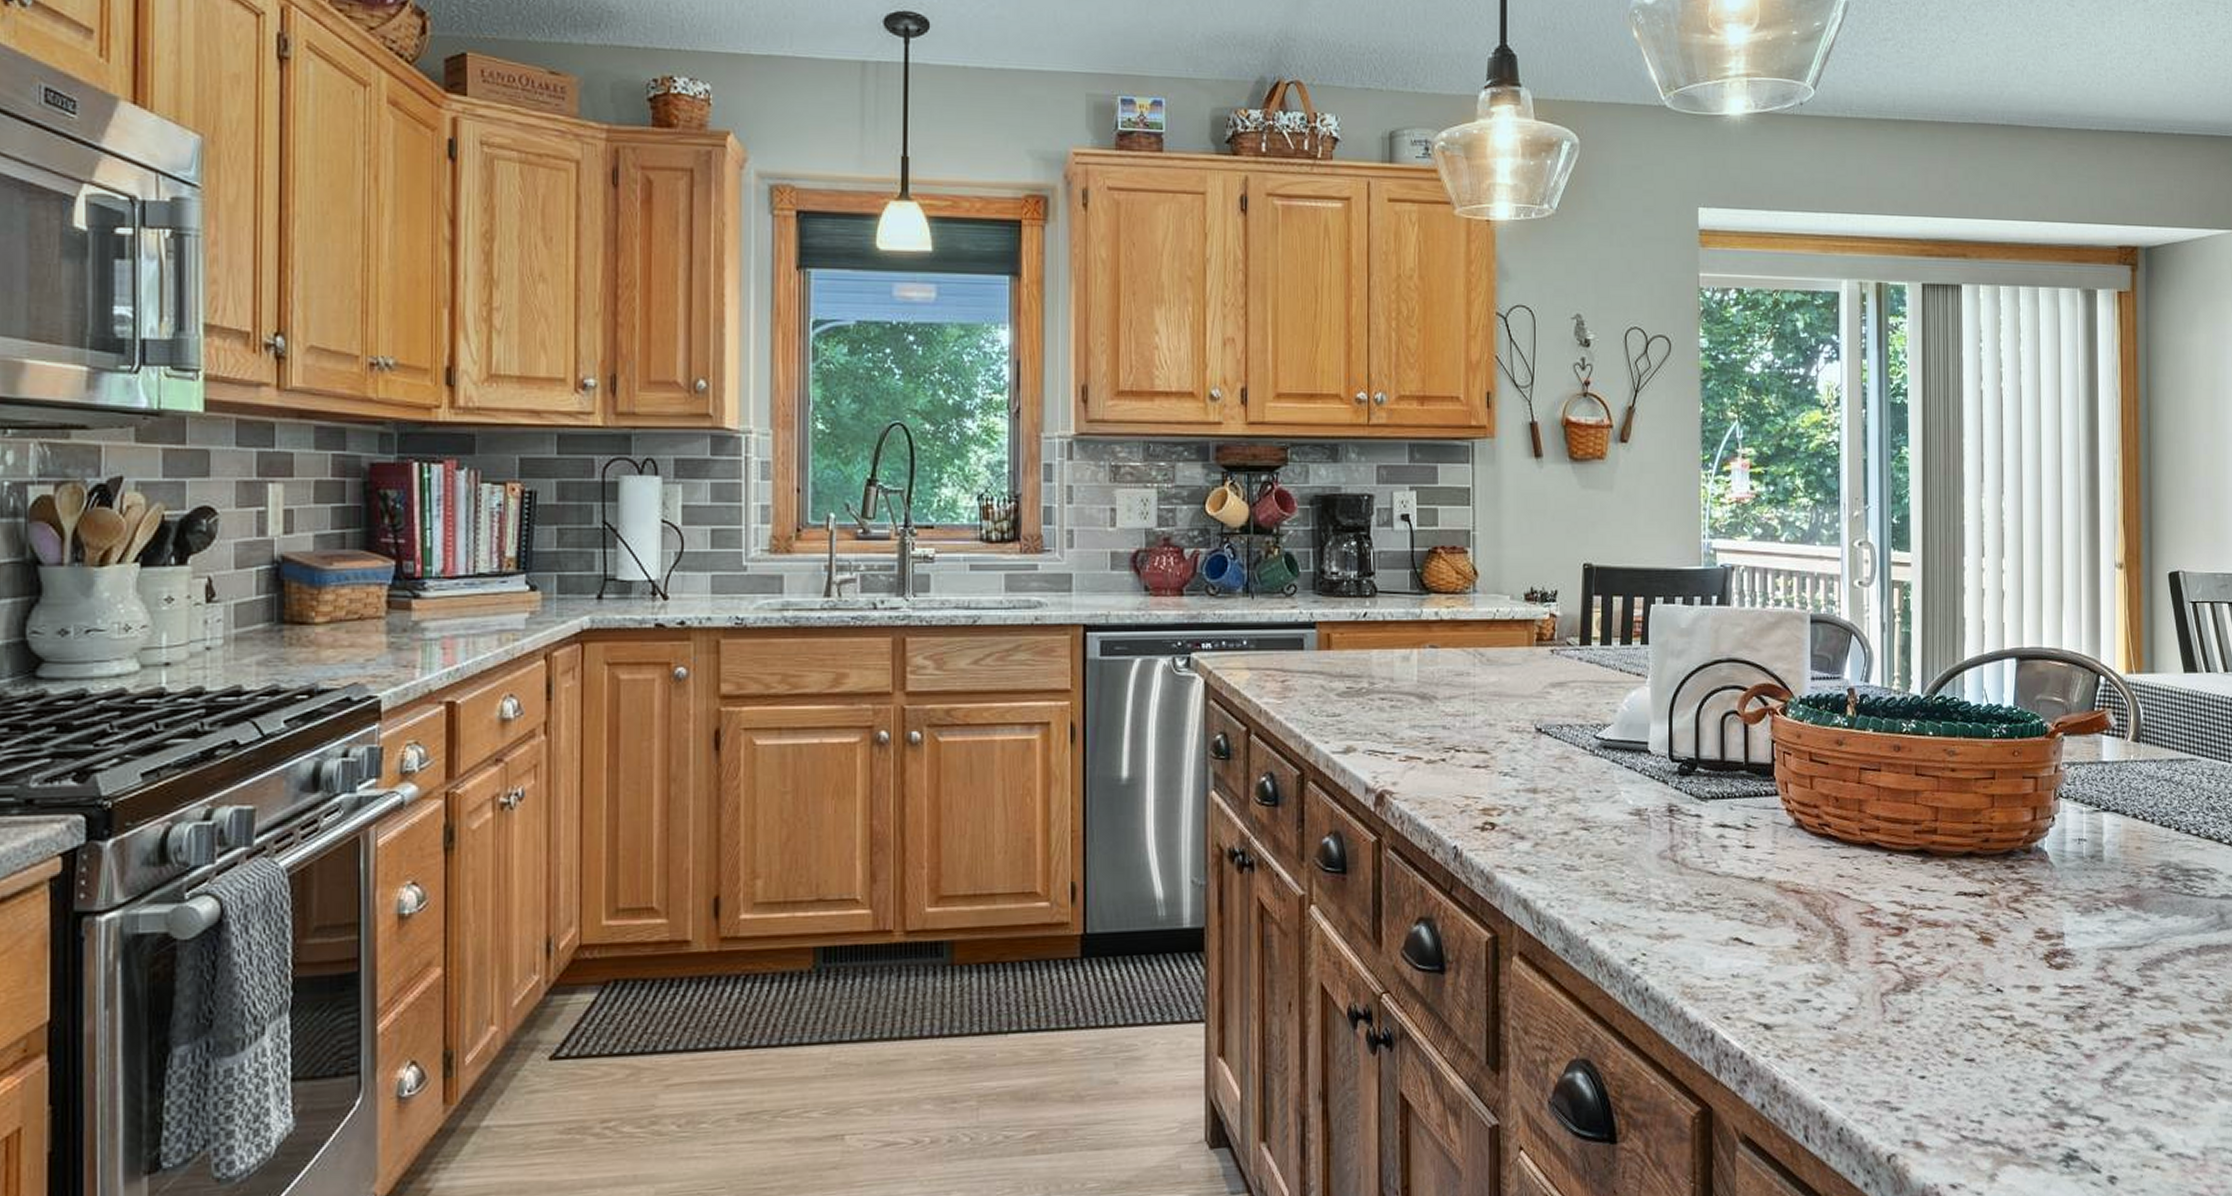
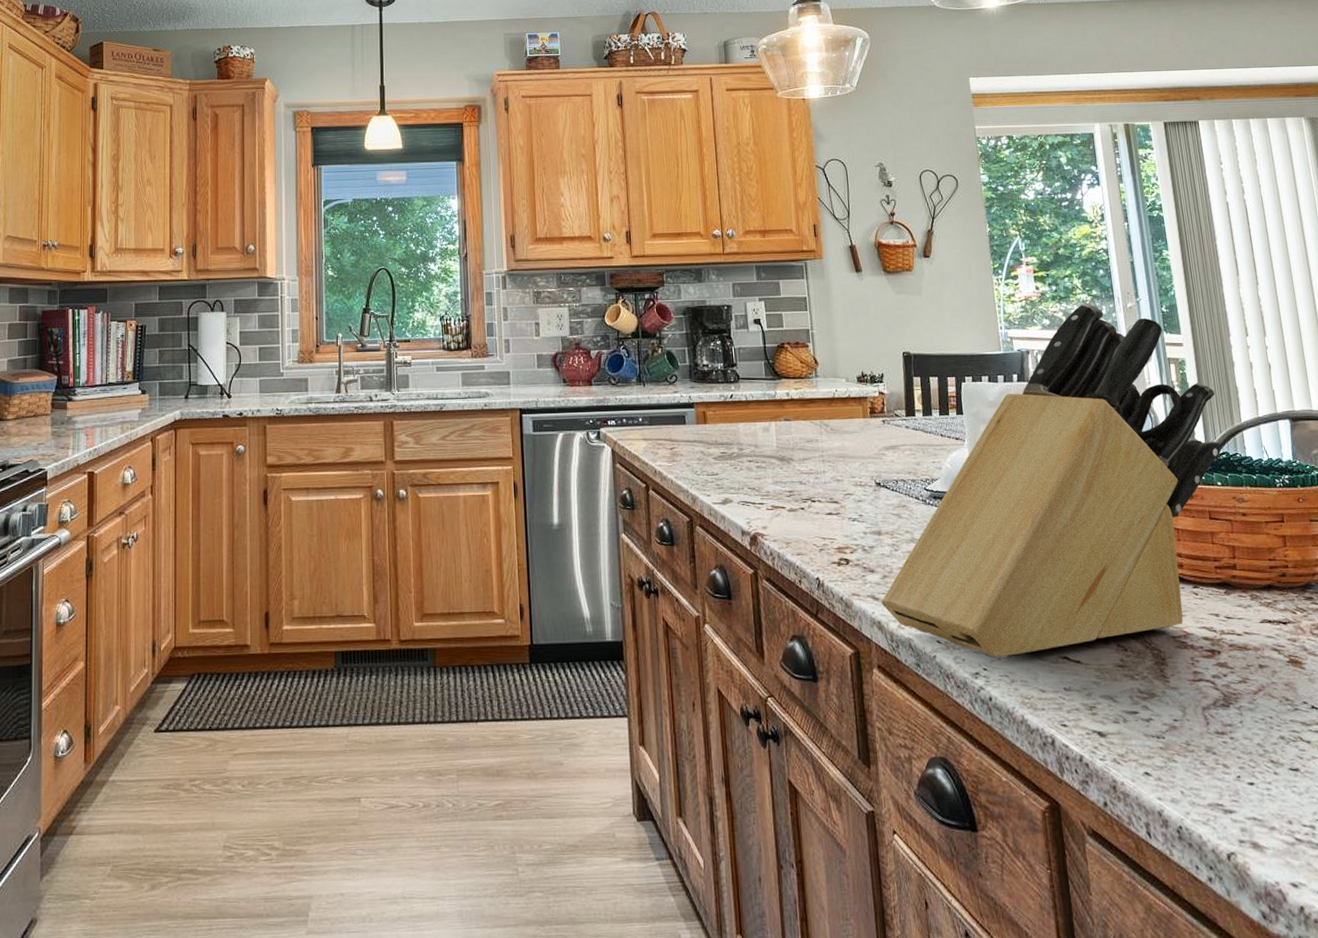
knife block: none [1529,508,1939,942] -> present [881,302,1221,659]

